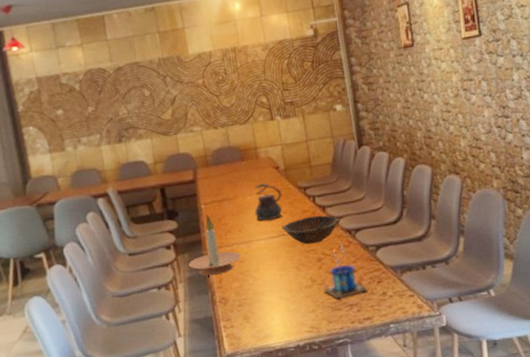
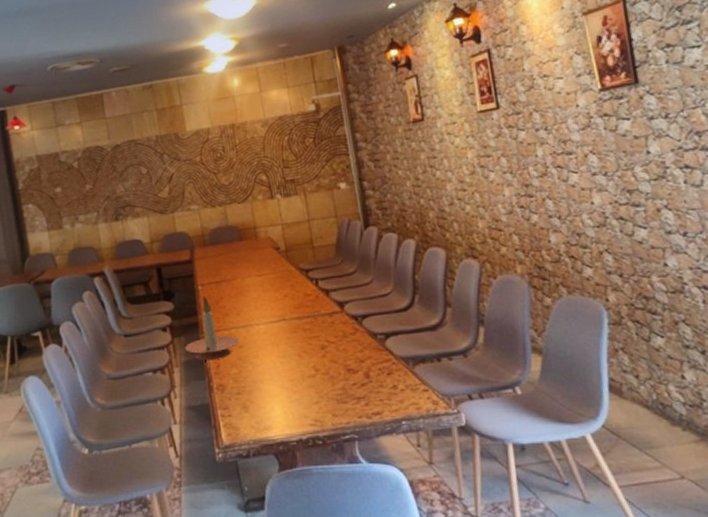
teapot: present [254,183,283,221] -> none [254,264,283,305]
bowl: present [282,215,339,245] -> none [282,299,345,331]
mug: present [323,243,367,300] -> none [328,330,376,391]

